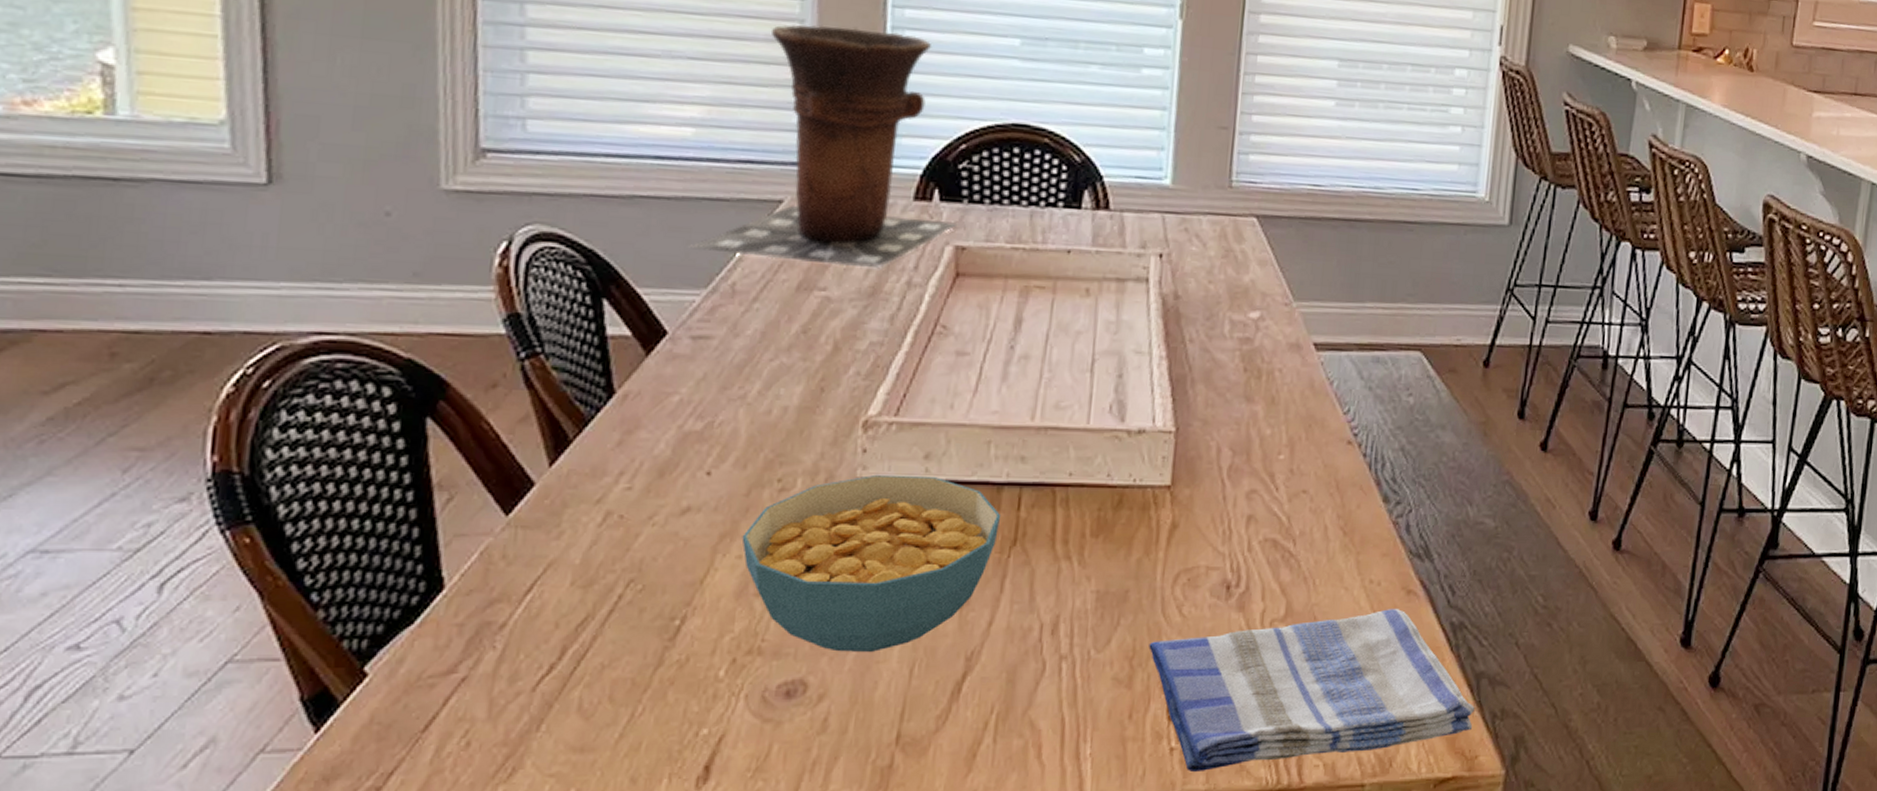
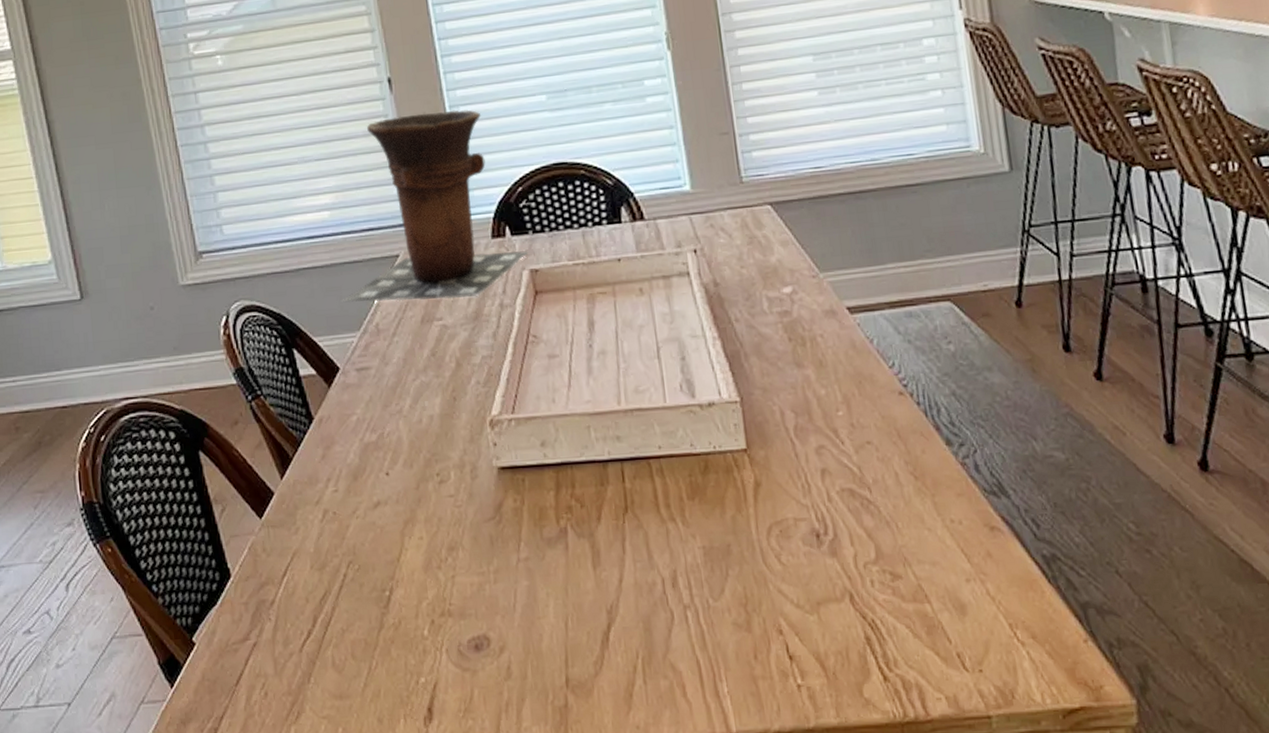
cereal bowl: present [741,474,1002,652] -> none [420,460,612,611]
dish towel: present [1149,609,1475,773] -> none [758,545,1090,707]

